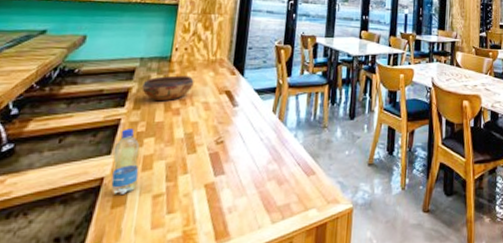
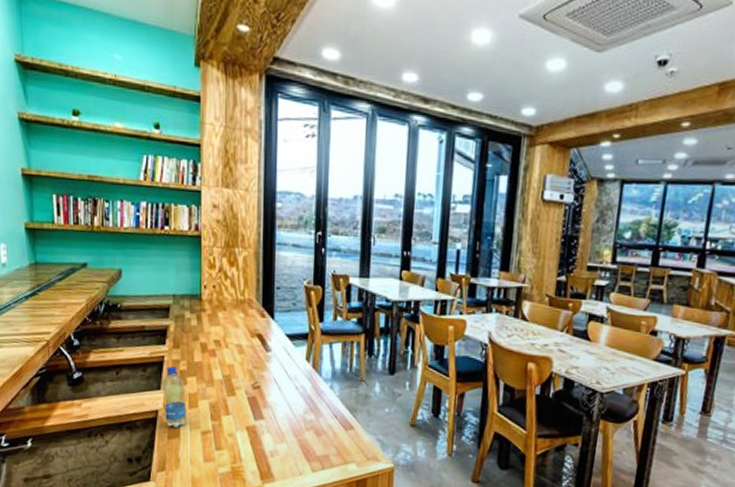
decorative bowl: present [142,75,194,102] -> none [178,315,226,342]

